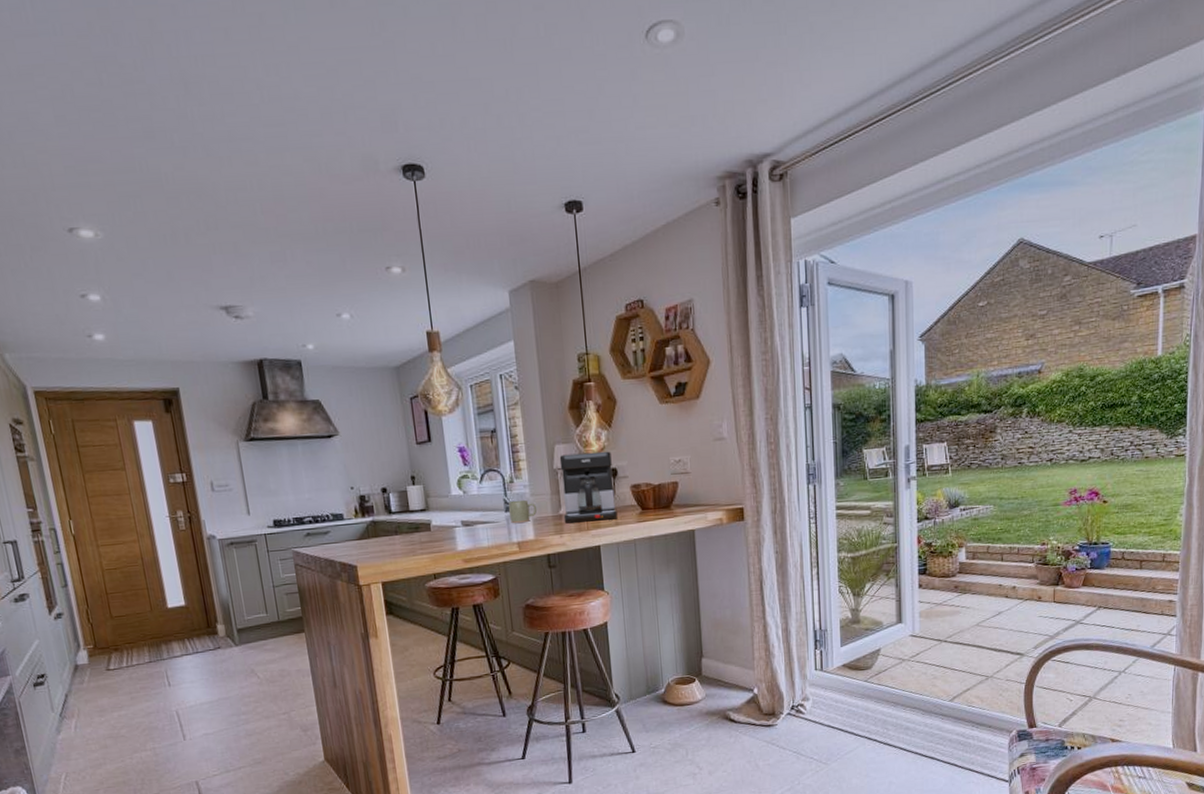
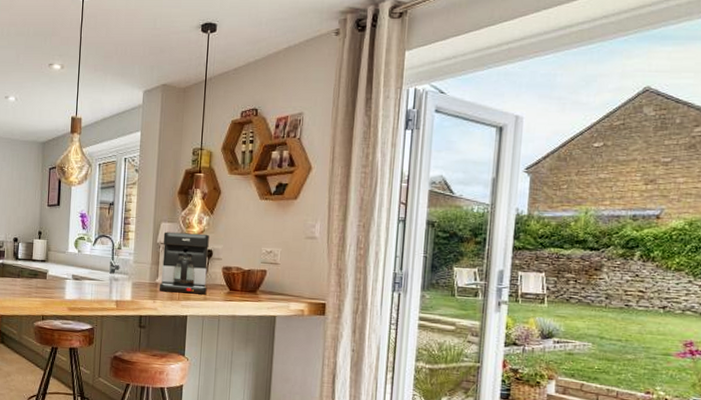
mug: present [508,499,538,523] -> none [112,264,138,284]

